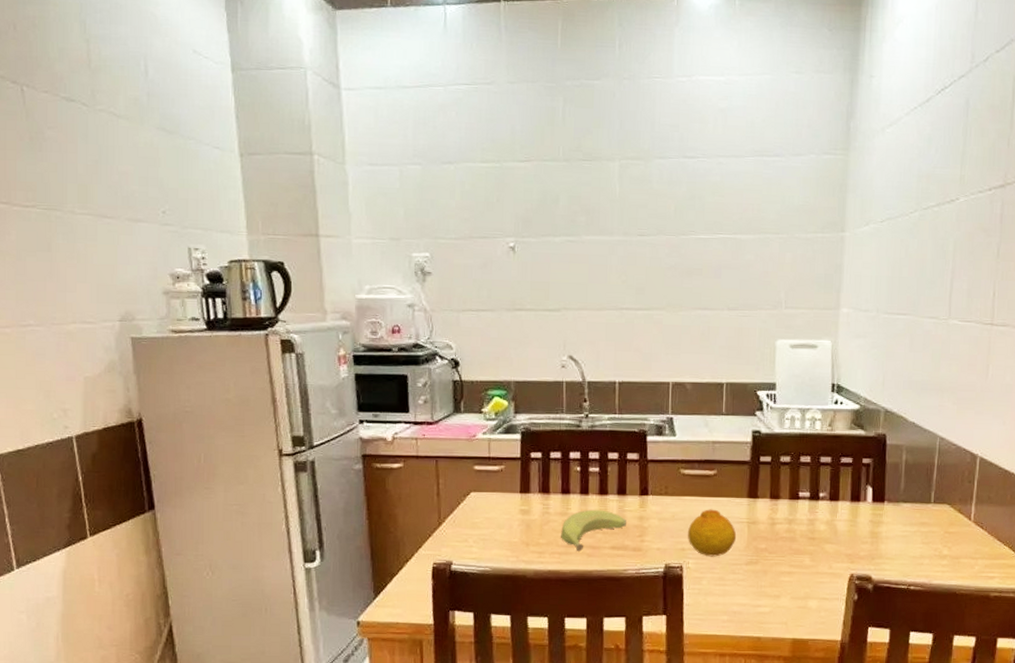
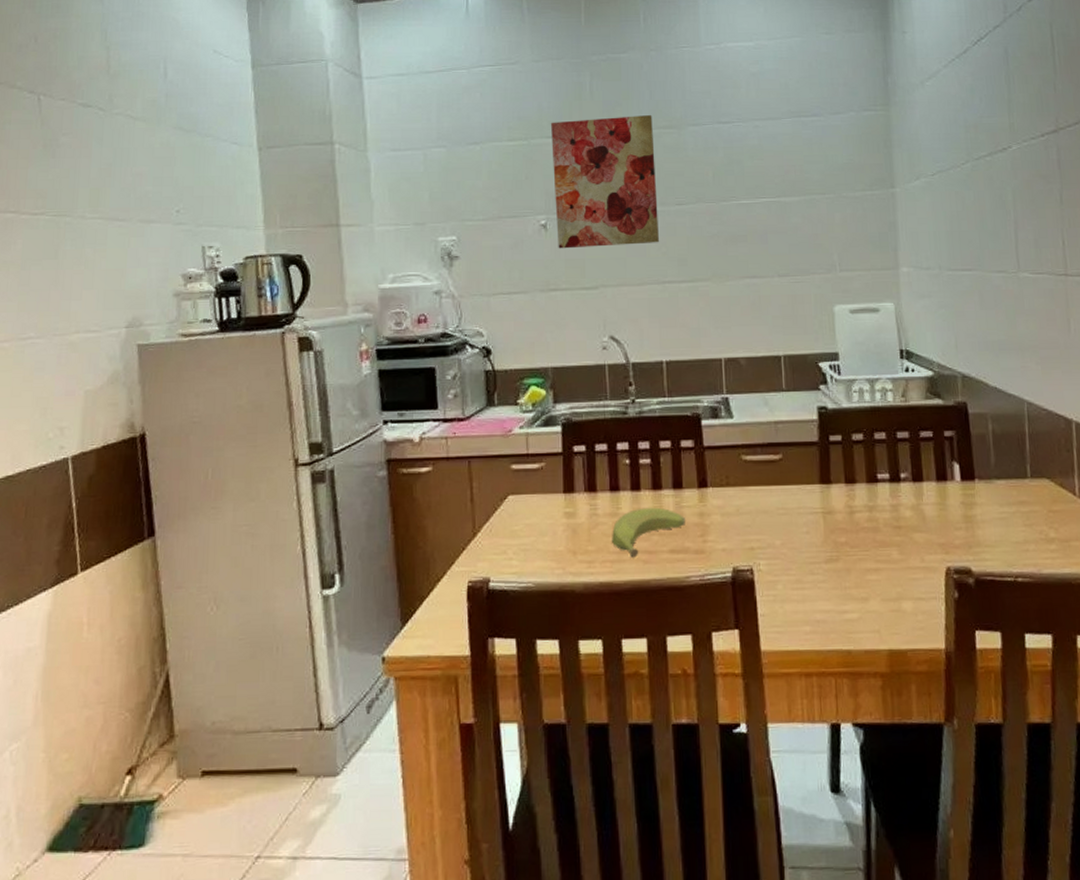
wall art: none [523,144,621,272] -> present [551,114,659,249]
fruit: present [688,509,737,557] -> none [756,499,812,556]

